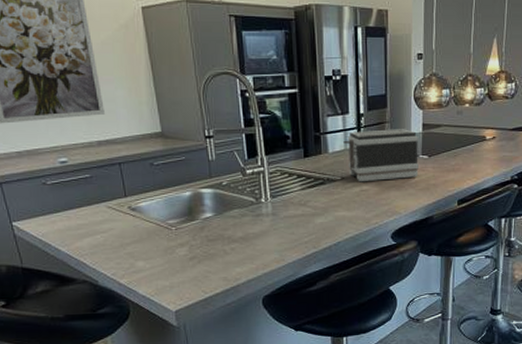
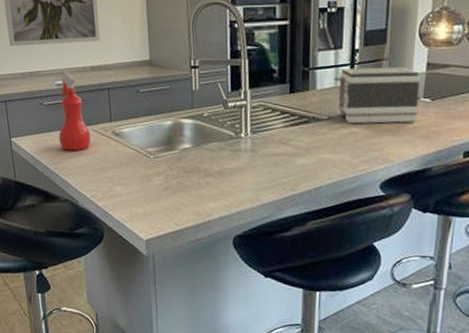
spray bottle: none [64,147,105,231] -> present [58,70,91,151]

